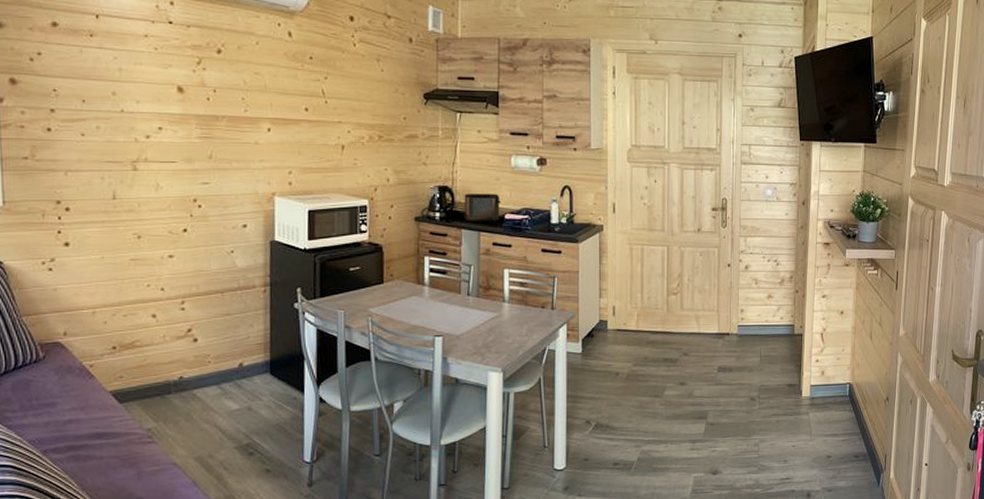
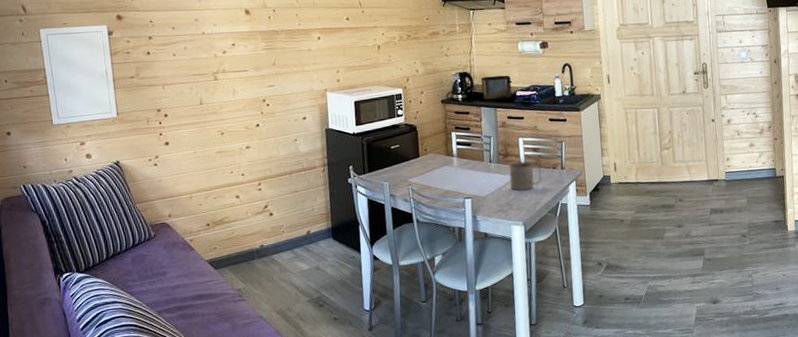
mug: none [489,297,529,332] -> present [508,161,543,191]

